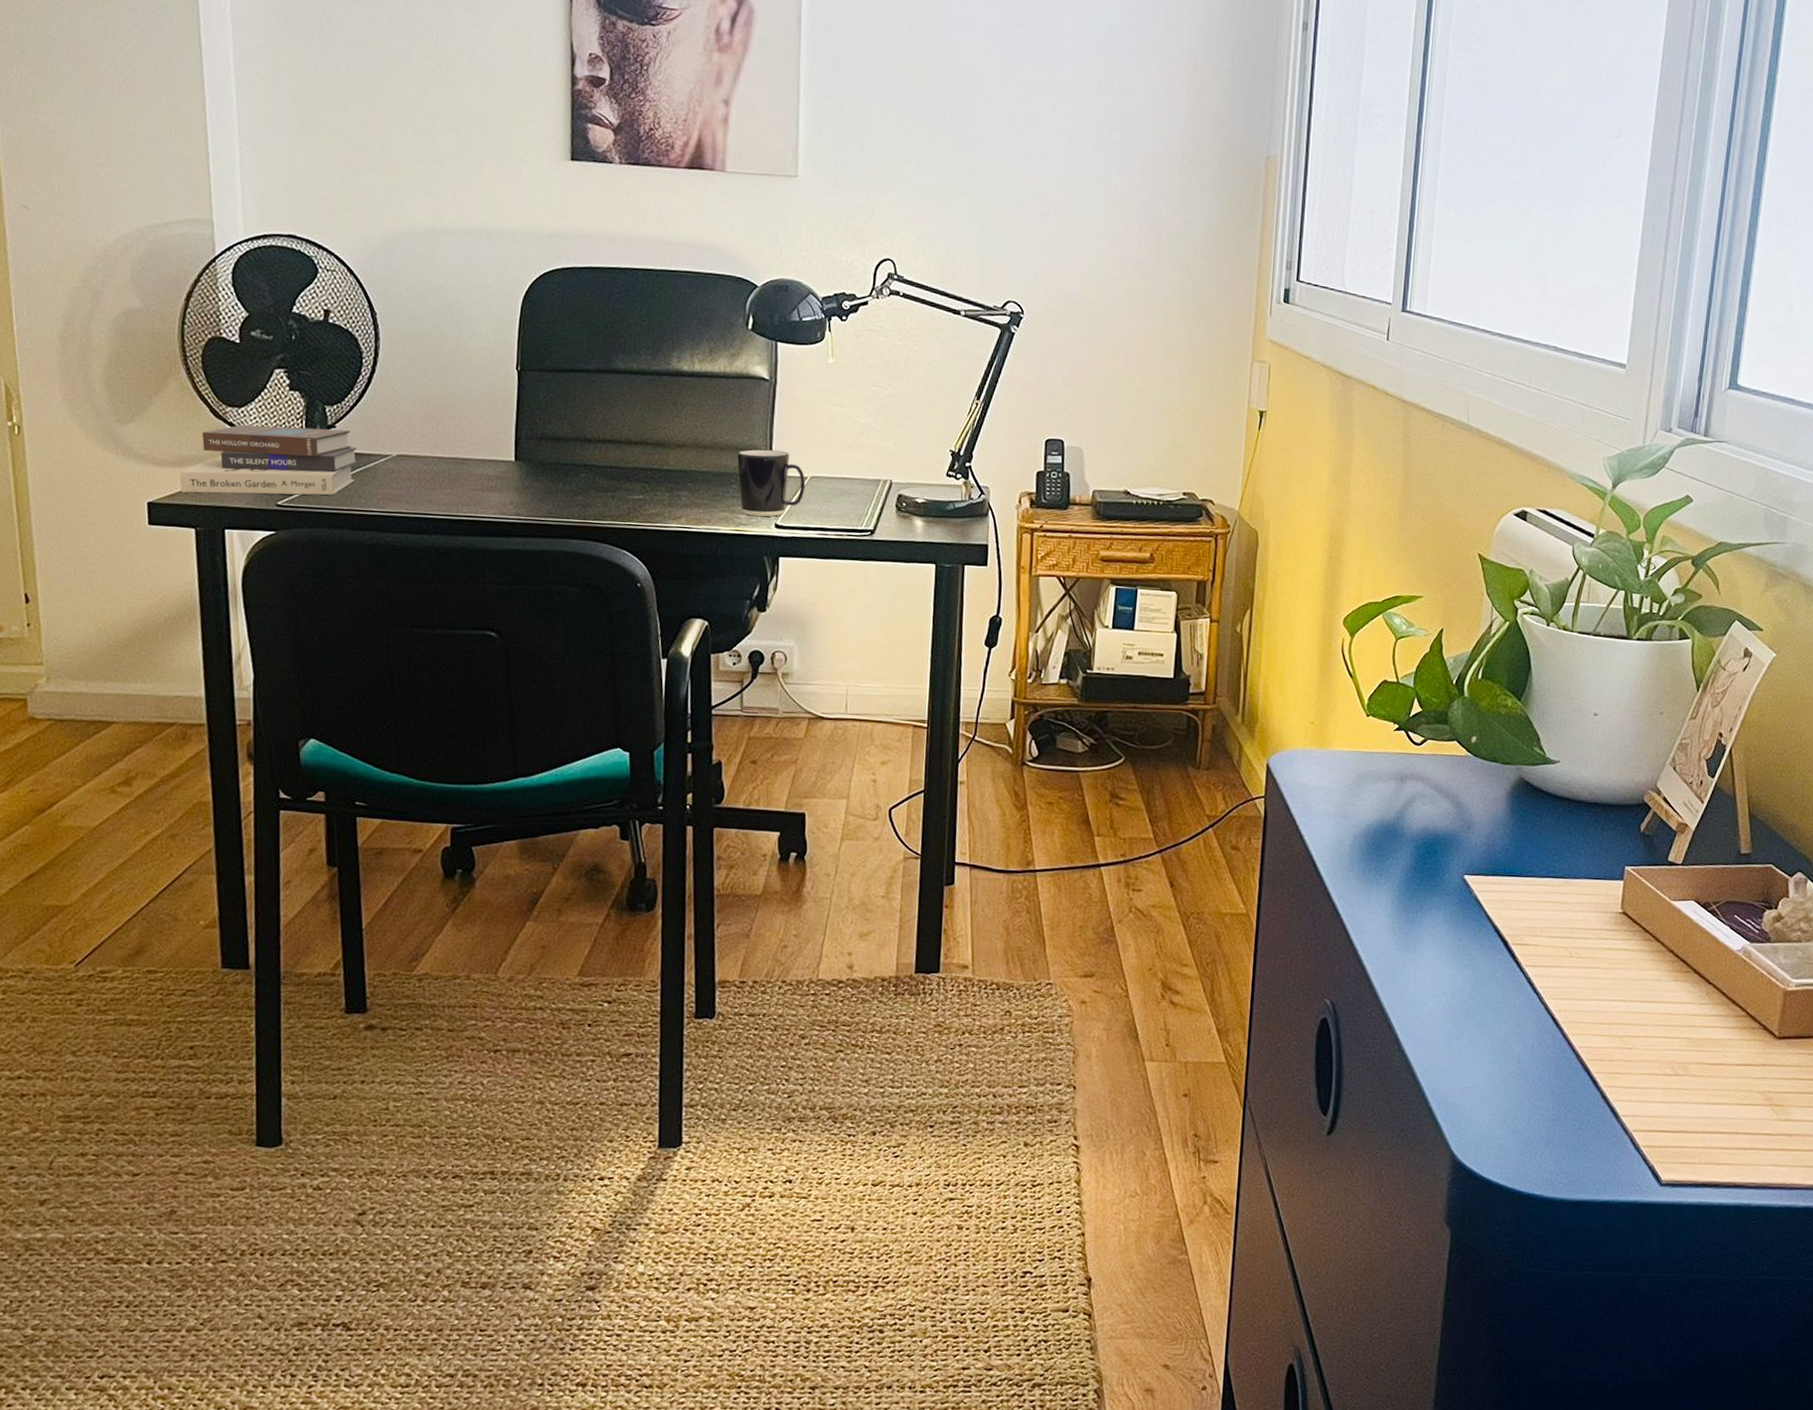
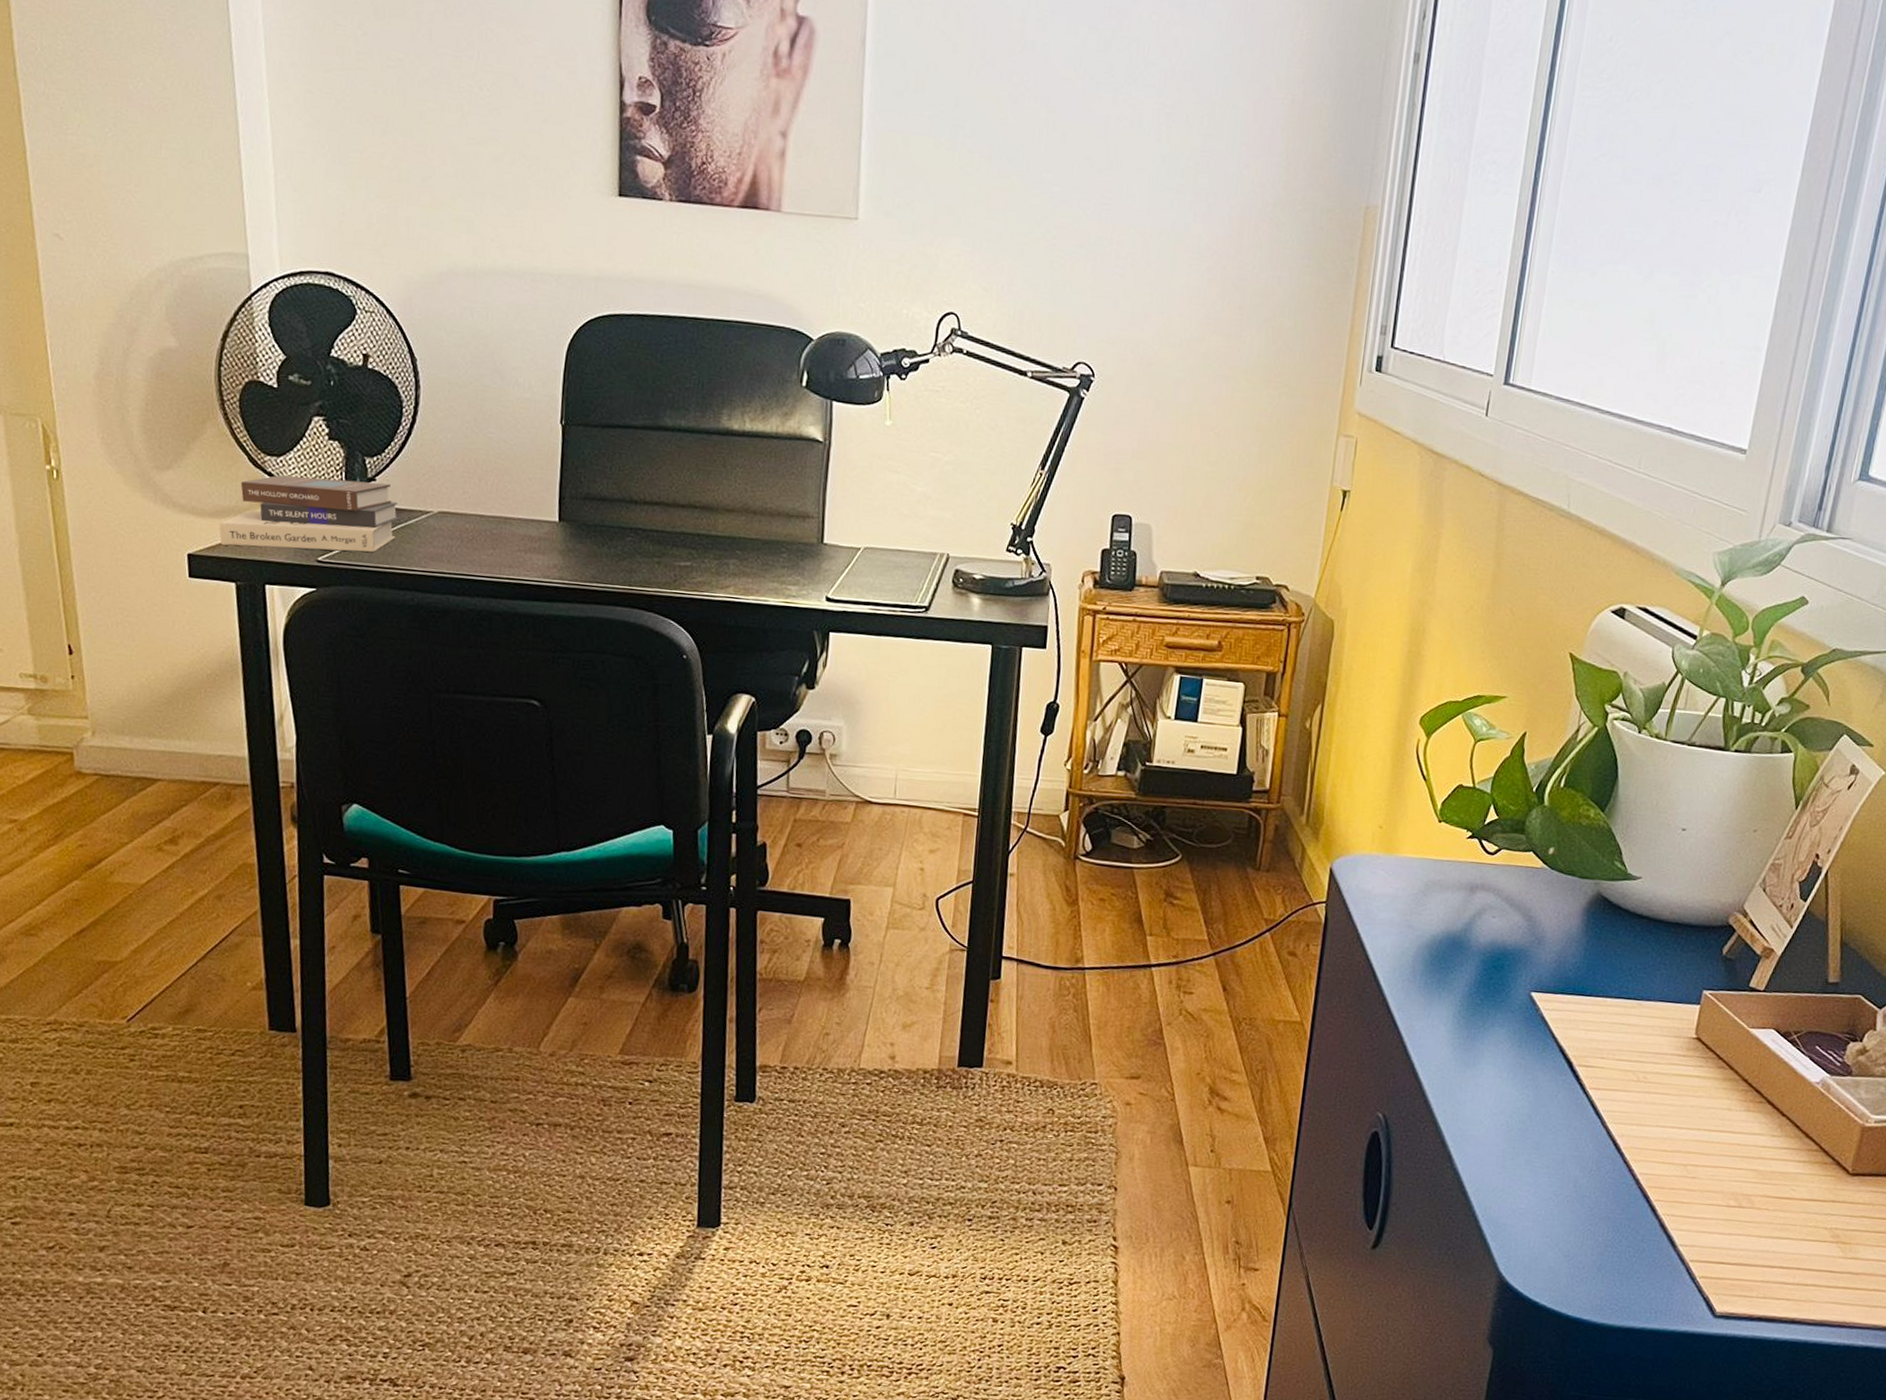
mug: present [737,449,806,517] -> none [788,516,859,589]

